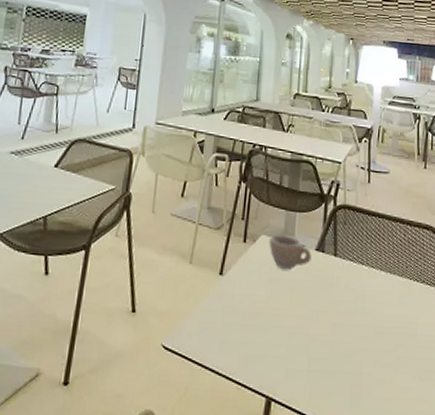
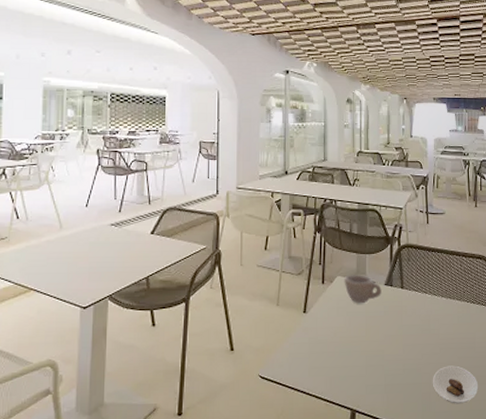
saucer: none [364,354,419,403] -> present [432,365,479,404]

